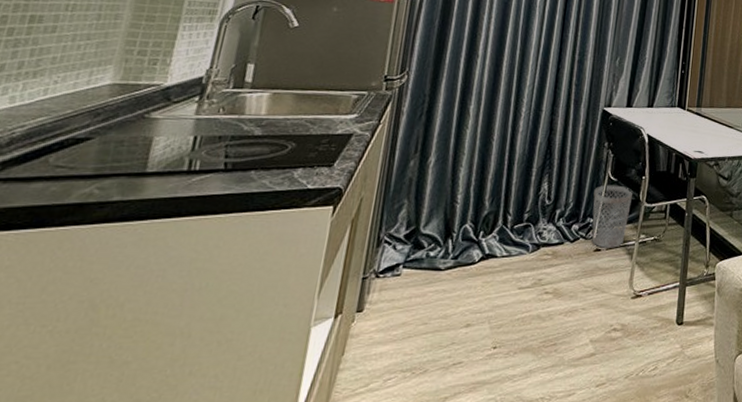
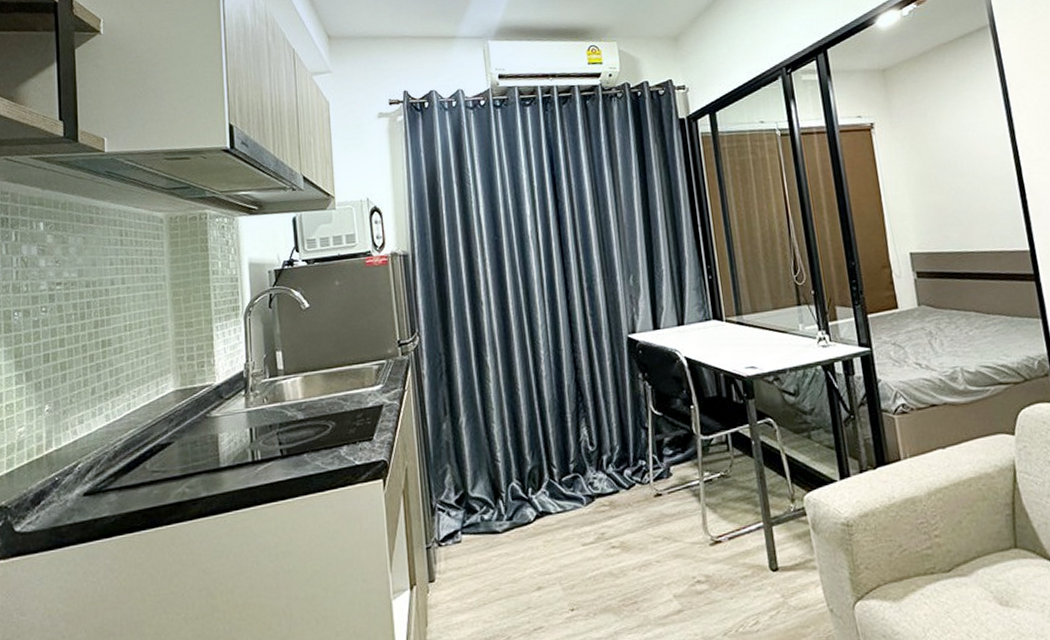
wastebasket: present [592,185,633,248] -> none [639,419,686,492]

